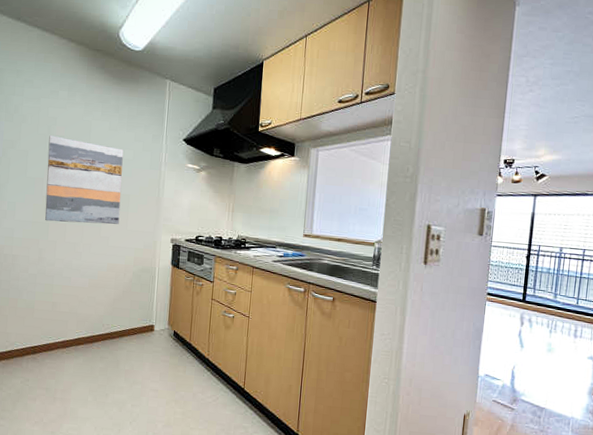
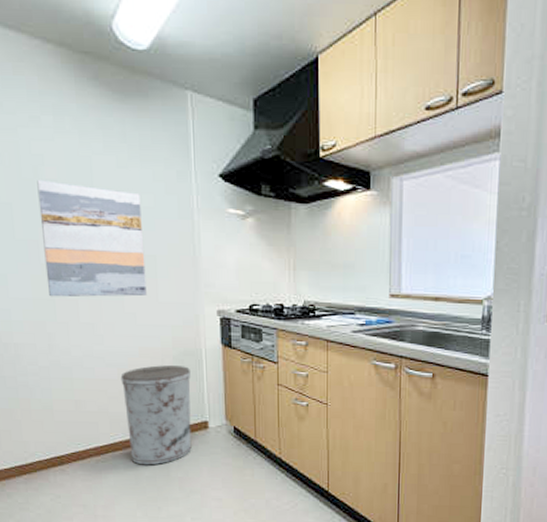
trash can: none [90,278,145,359] -> present [120,365,192,465]

